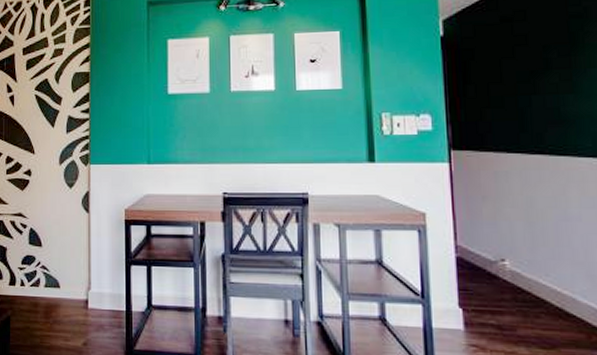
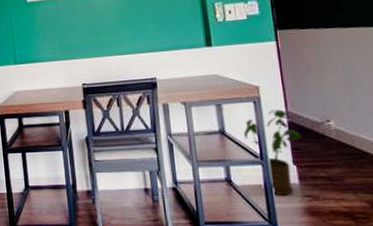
house plant: none [403,242,472,343] -> present [243,109,303,196]

